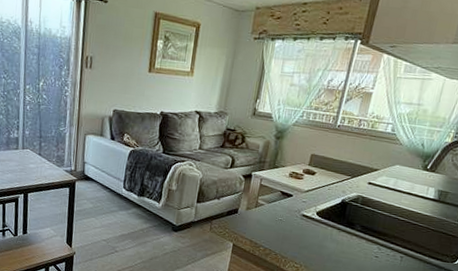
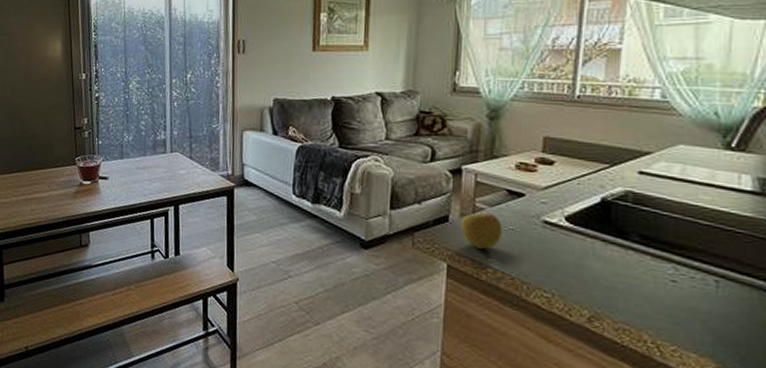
apple: none [246,207,275,234] -> present [461,212,503,250]

